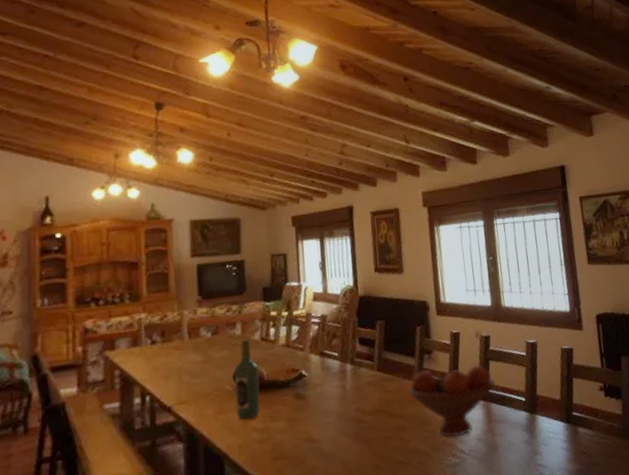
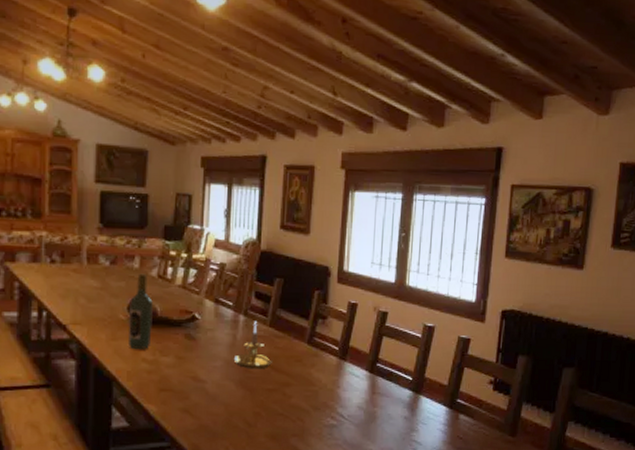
candle holder: none [347,367,385,419] -> present [235,320,272,370]
fruit bowl: present [408,364,495,437] -> none [297,333,385,401]

